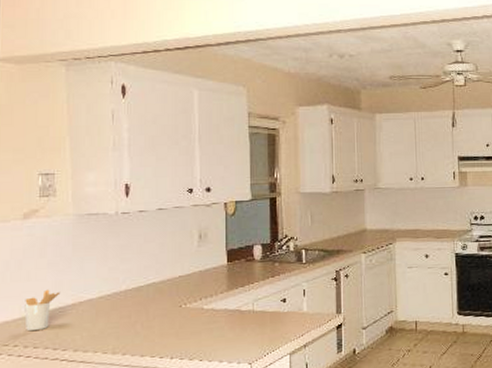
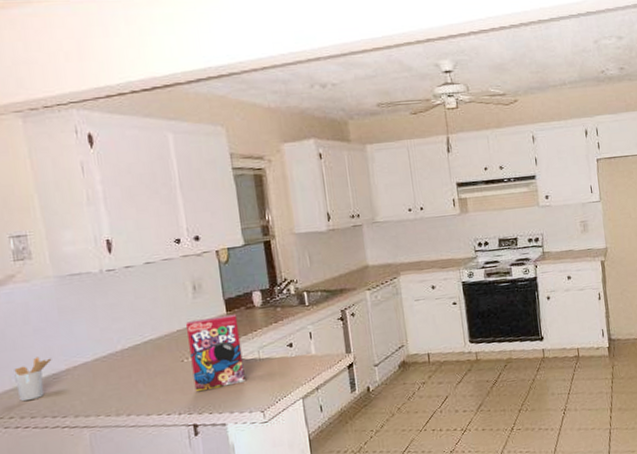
cereal box: none [189,265,237,337] -> present [186,314,246,391]

